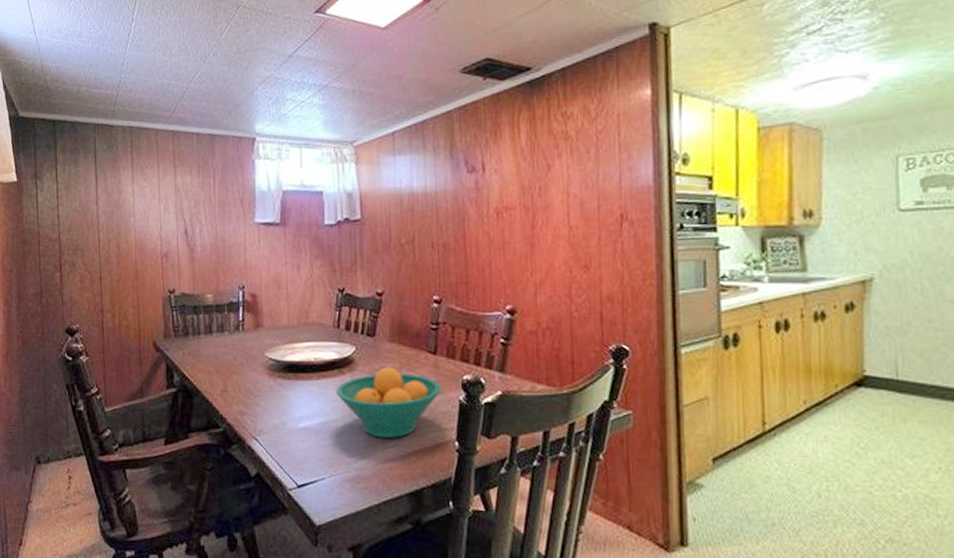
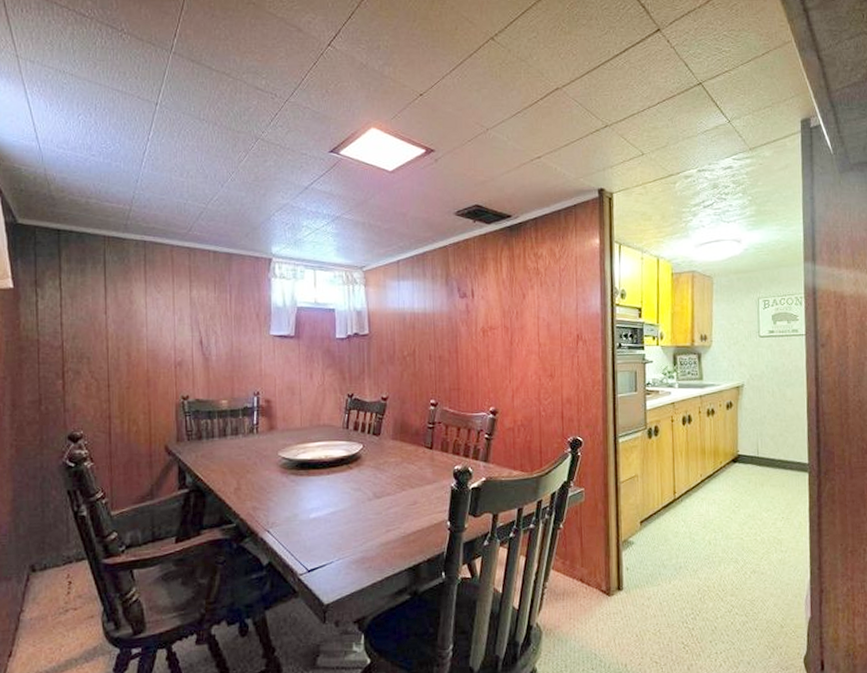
fruit bowl: present [335,367,442,438] -> none [344,461,437,523]

